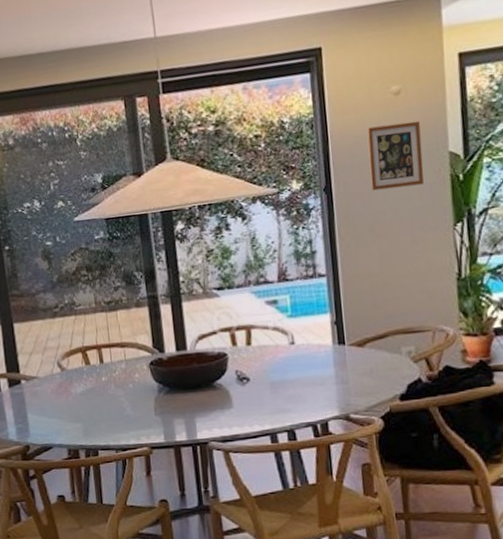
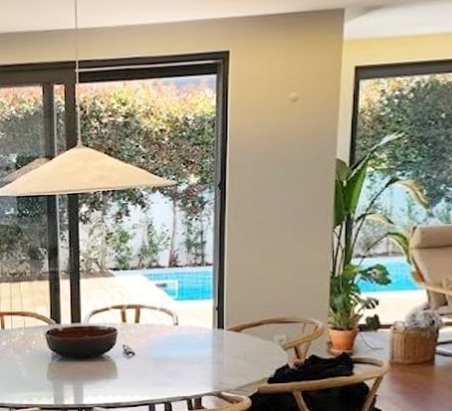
picture frame: present [367,120,424,191] -> none [262,127,312,190]

